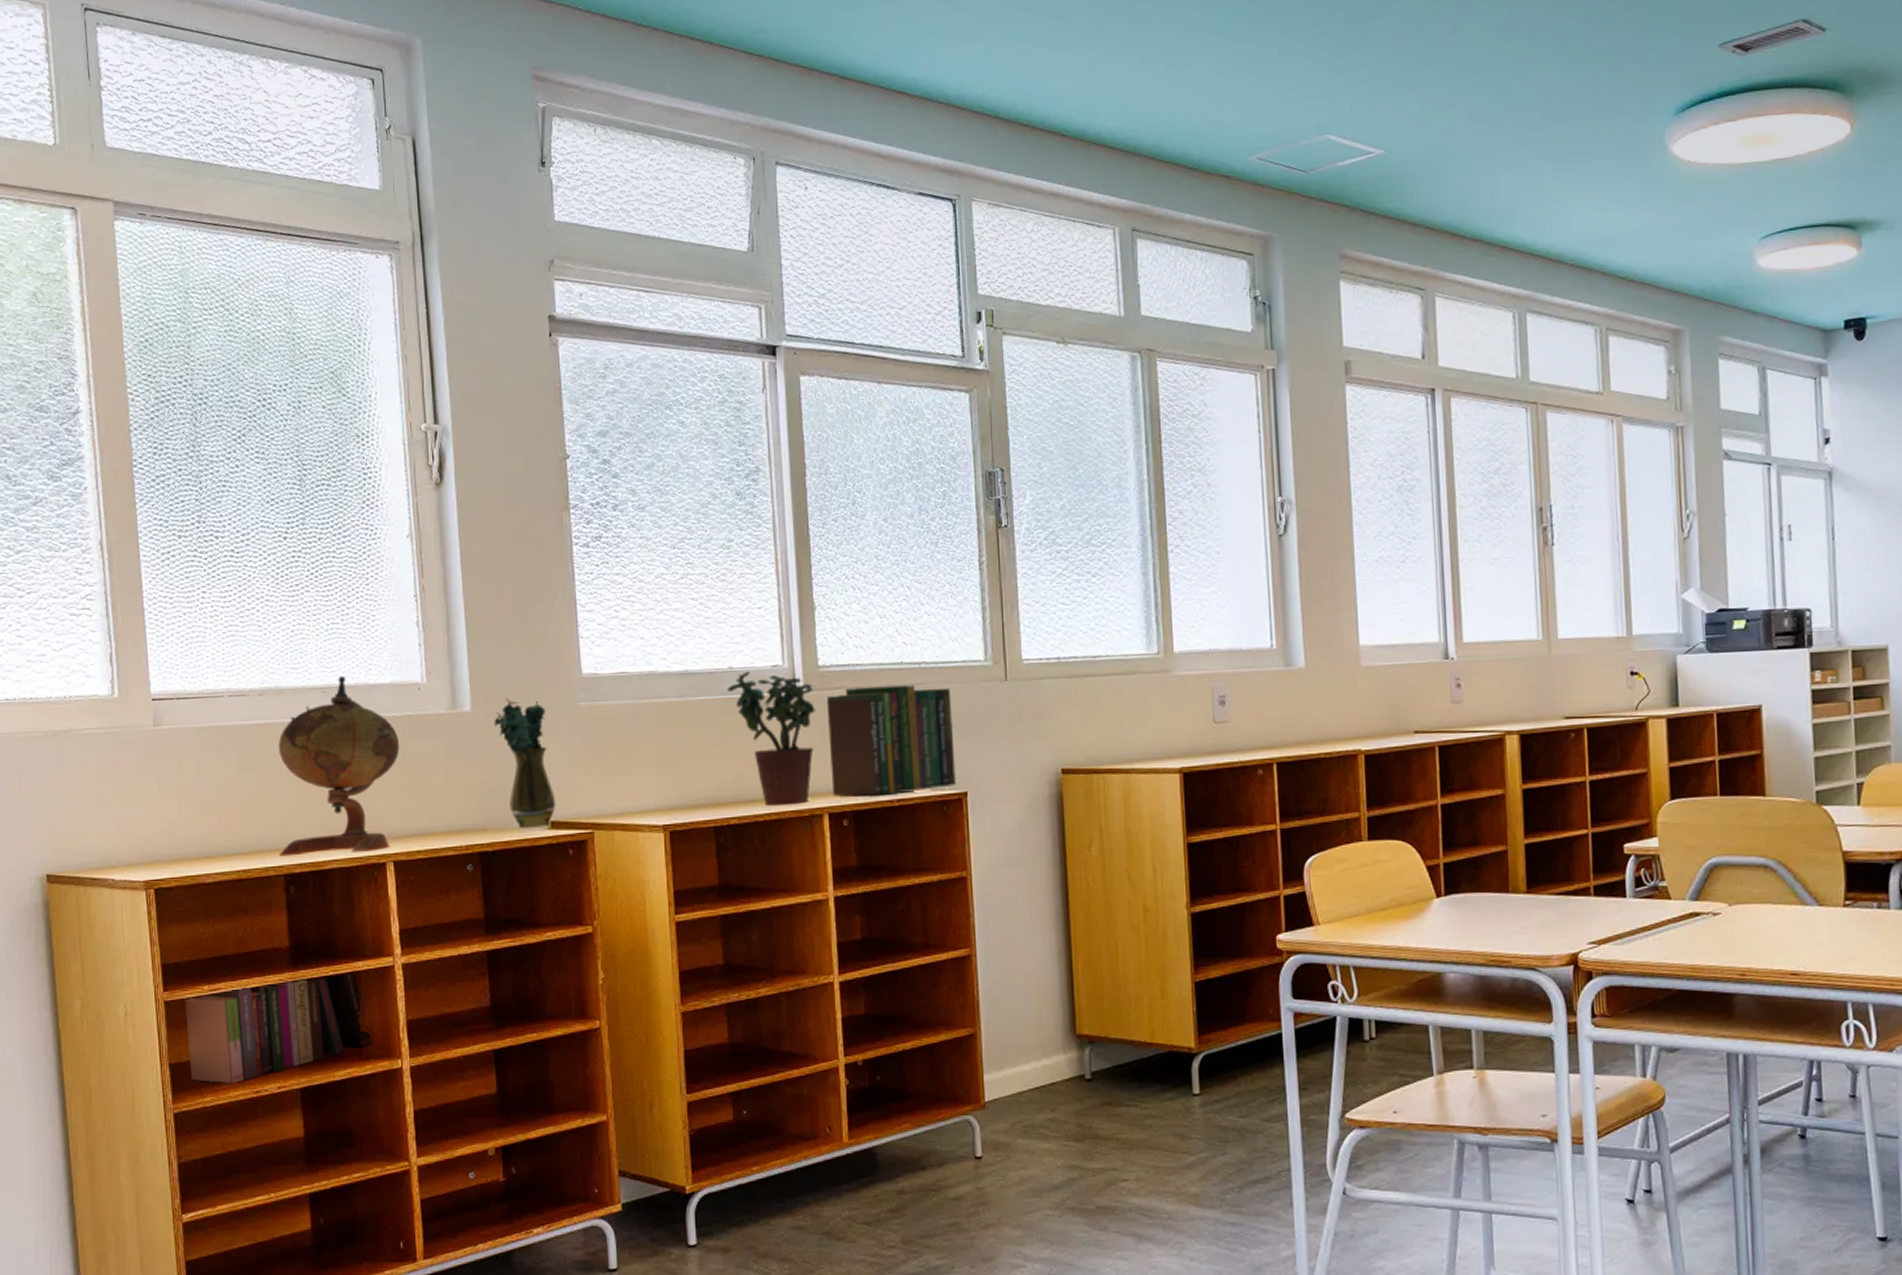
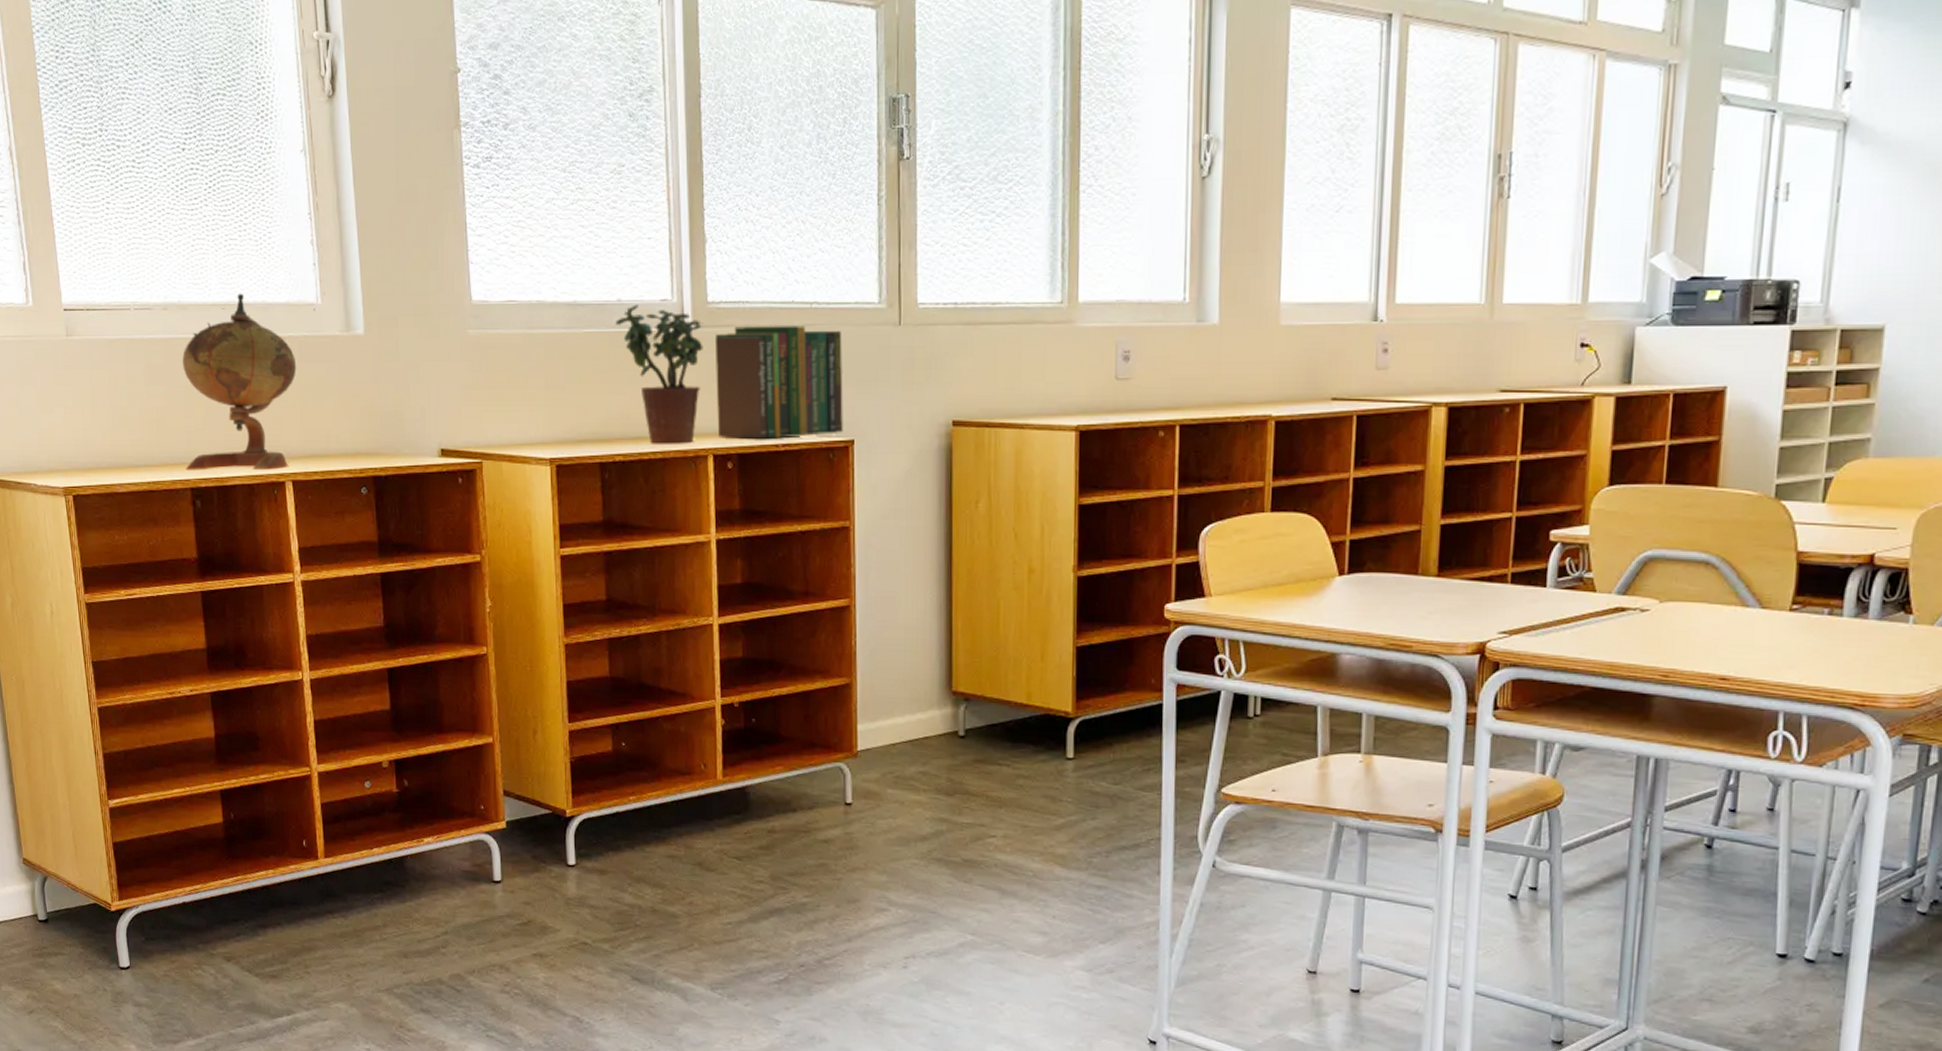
books: present [185,974,372,1084] -> none [104,588,275,685]
vase: present [494,698,556,829] -> none [386,322,446,456]

